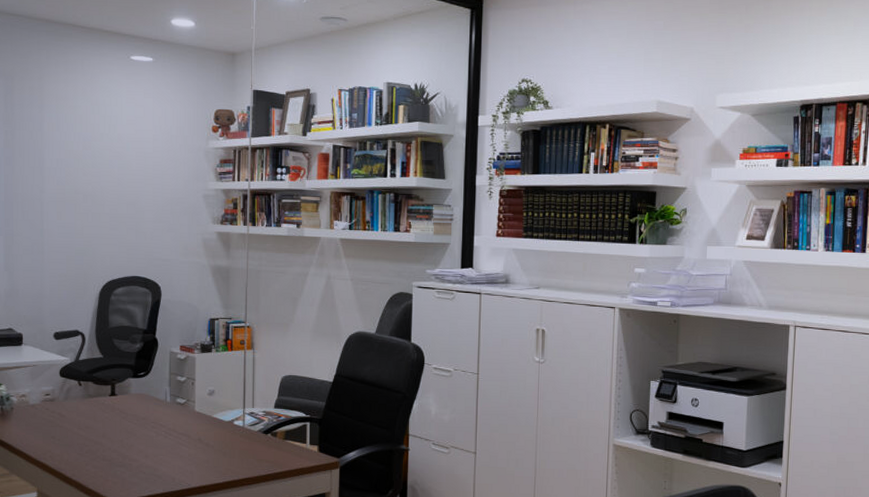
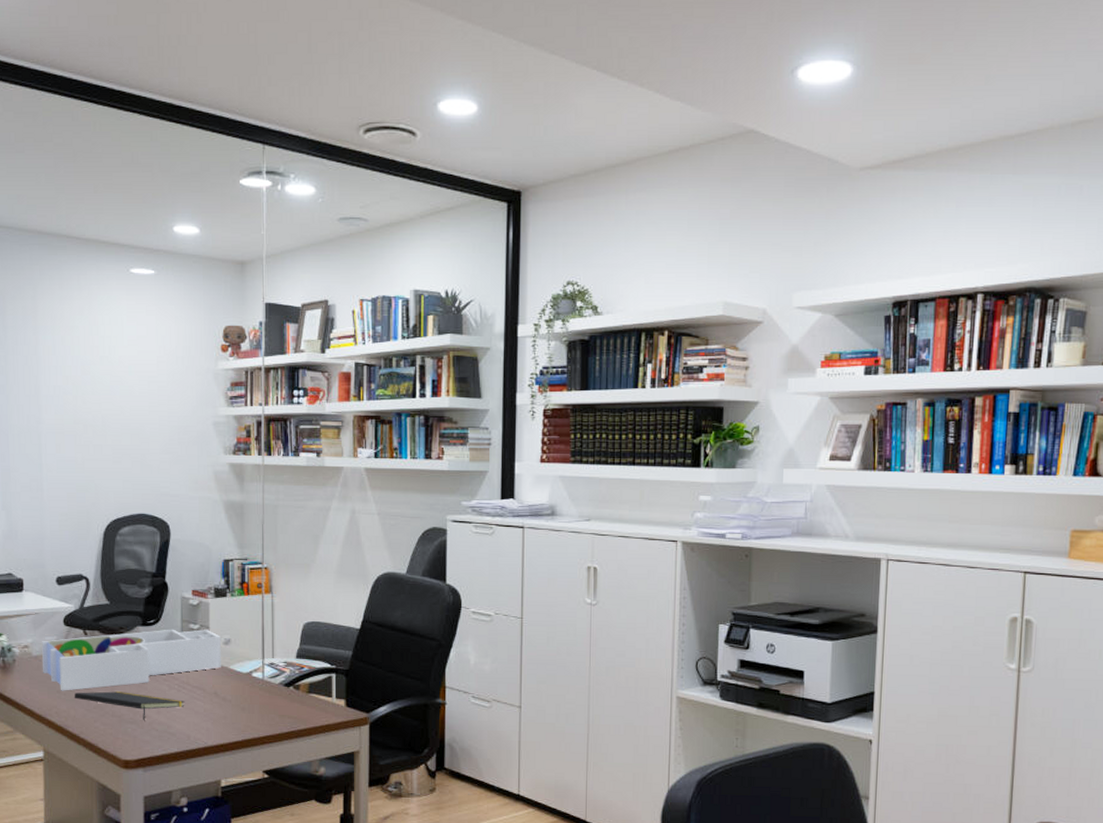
desk organizer: none [38,381,205,437] -> present [41,629,221,691]
notepad: none [67,437,171,465] -> present [74,691,185,721]

